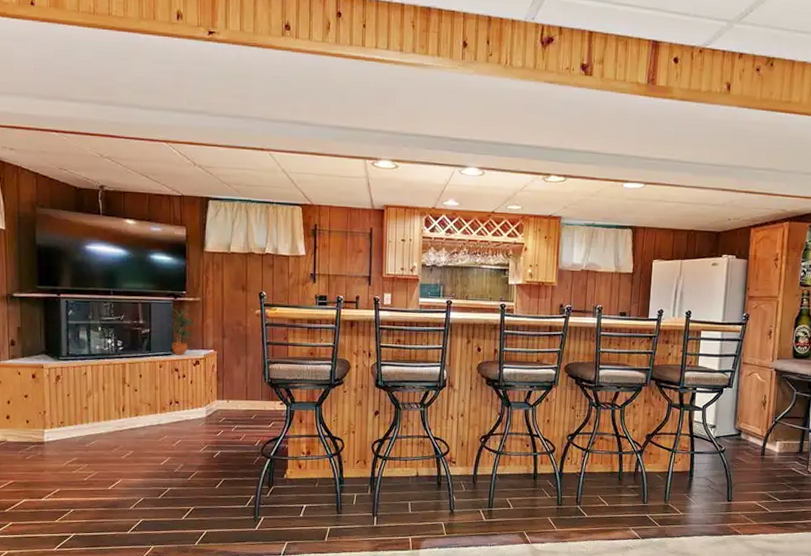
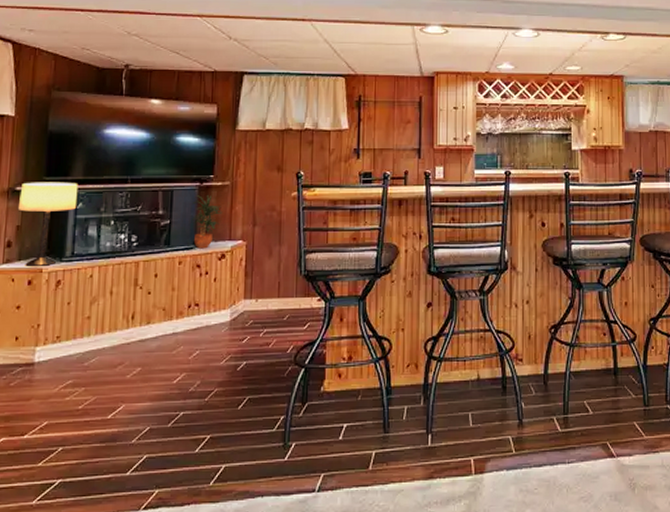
table lamp: none [16,290,68,364] -> present [17,182,78,267]

